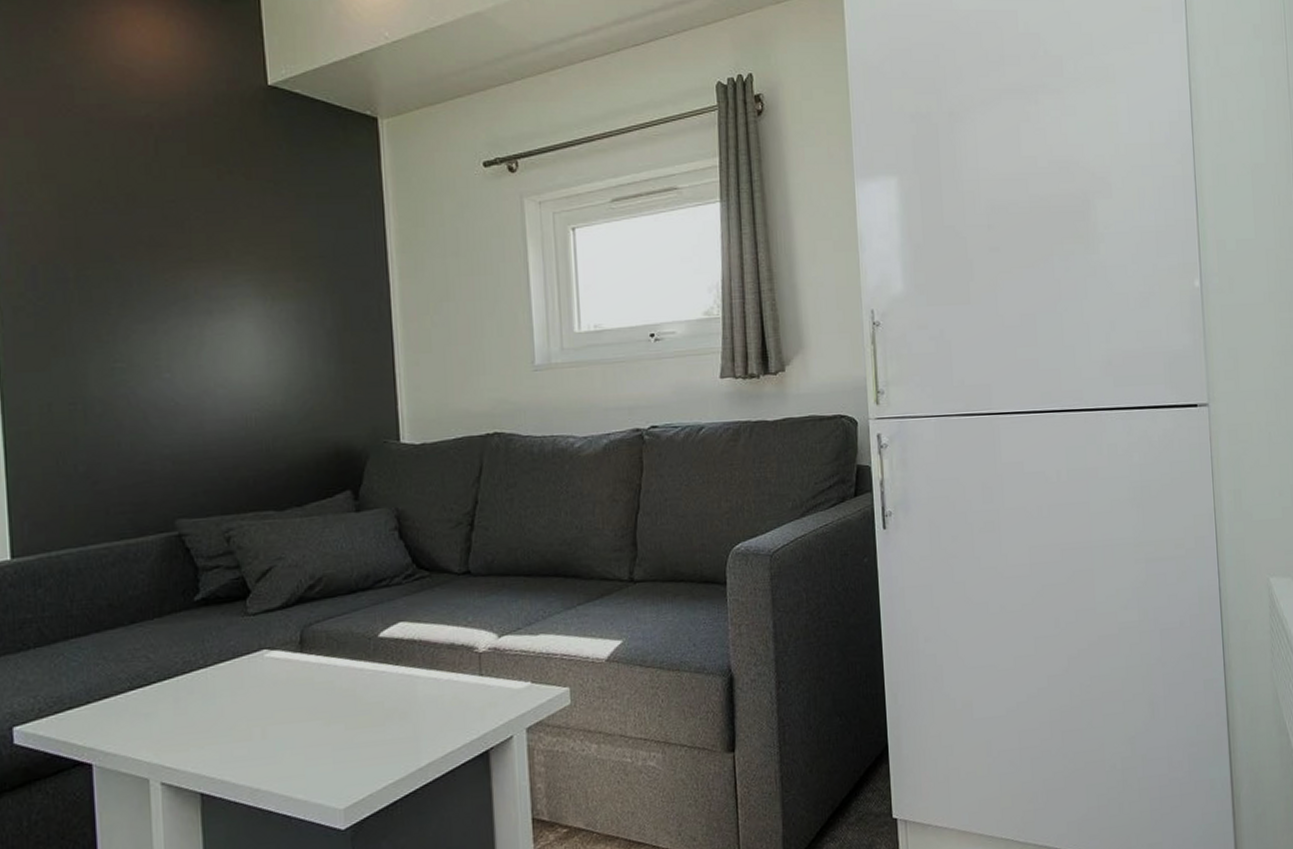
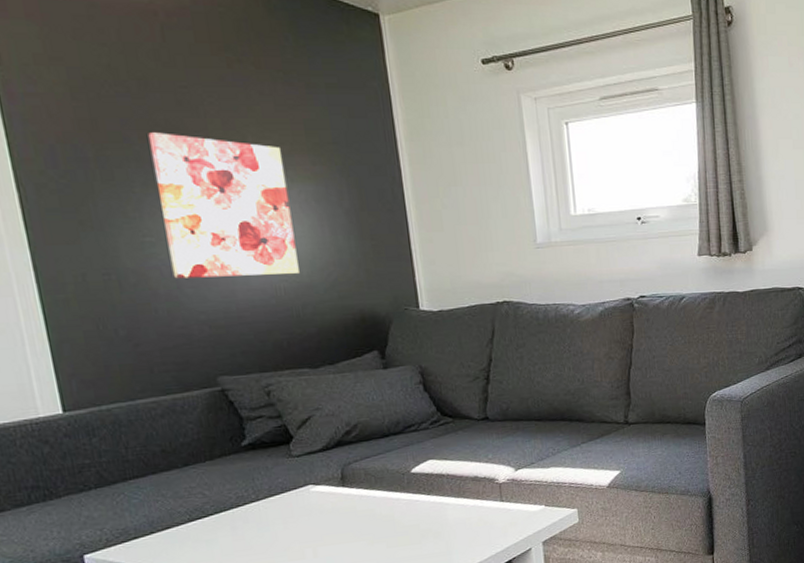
wall art: none [131,250,273,408] -> present [148,132,299,279]

